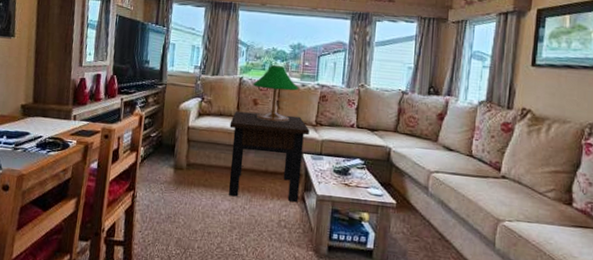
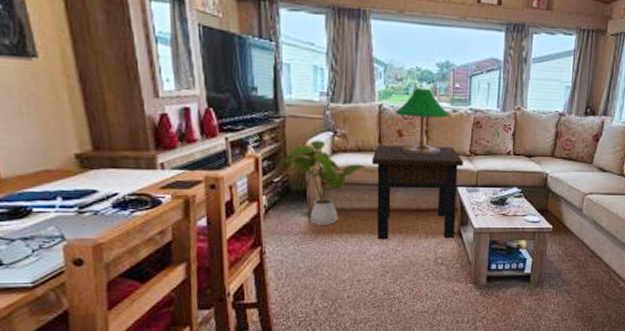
house plant: none [156,104,227,178] -> present [279,140,369,225]

